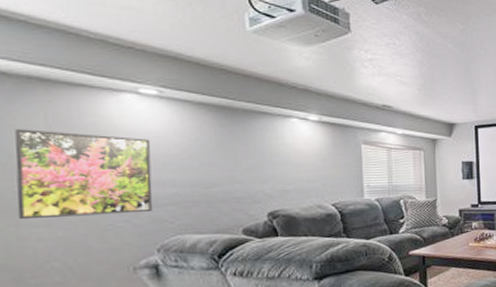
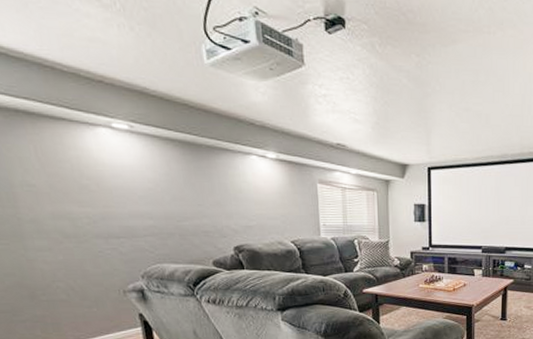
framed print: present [15,129,153,220] -> none [12,161,134,244]

